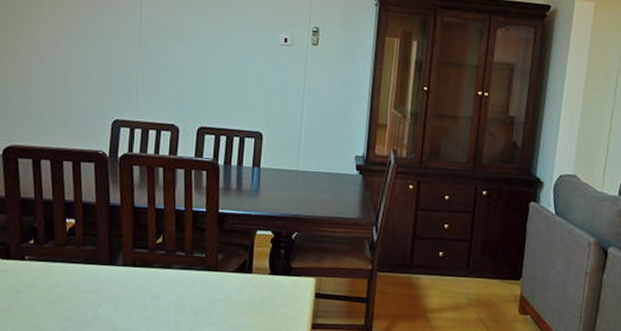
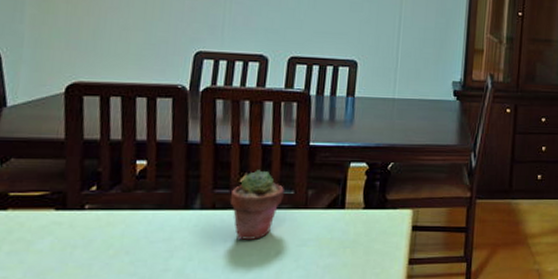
potted succulent: none [148,233,198,296] -> present [229,170,285,240]

